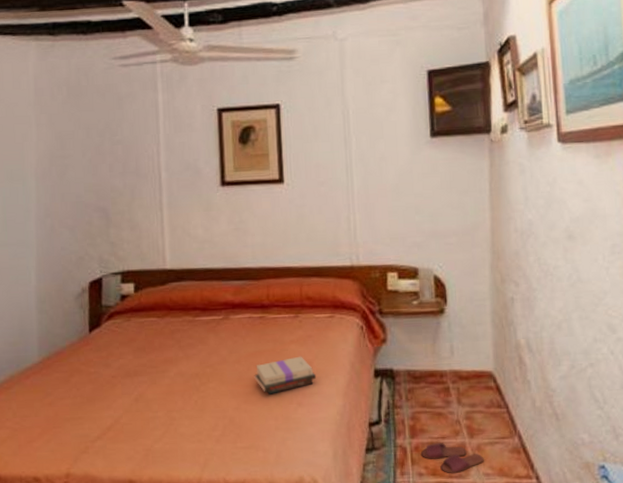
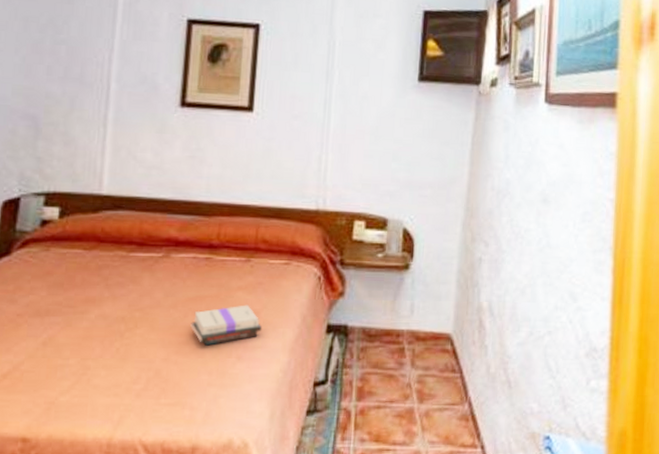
slippers: present [421,443,484,473] -> none [366,407,431,440]

